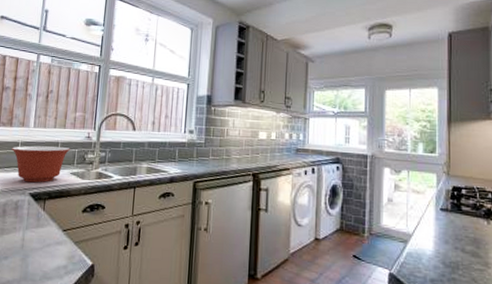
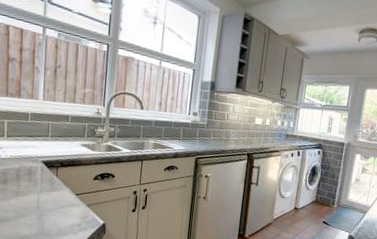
mixing bowl: present [12,145,70,183] -> none [22,117,81,152]

